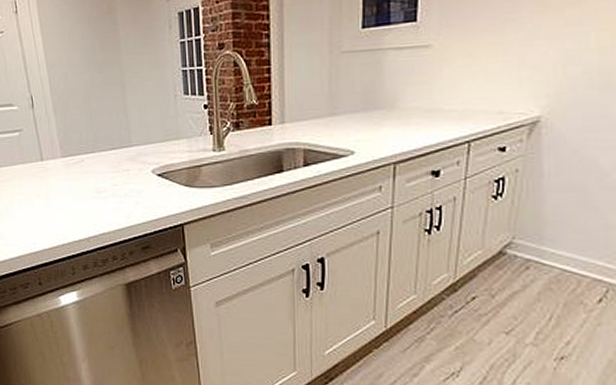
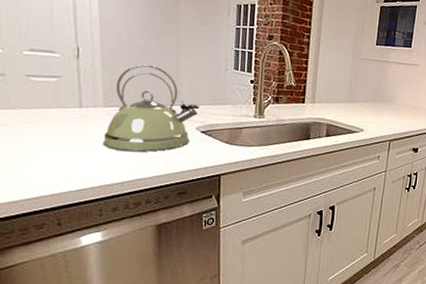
kettle: none [65,104,153,204] -> present [102,64,200,152]

